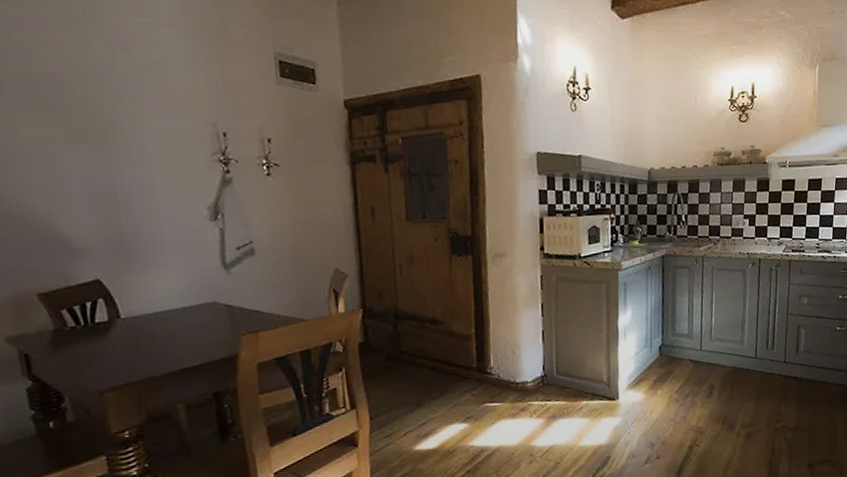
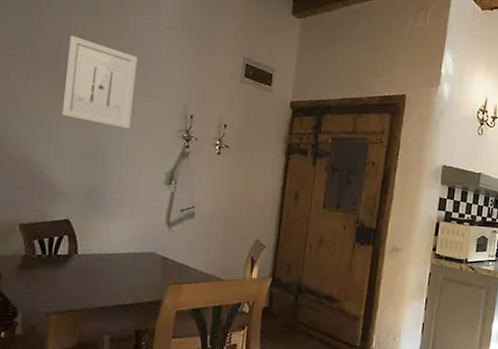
wall art: none [41,50,150,160] -> present [61,35,138,129]

